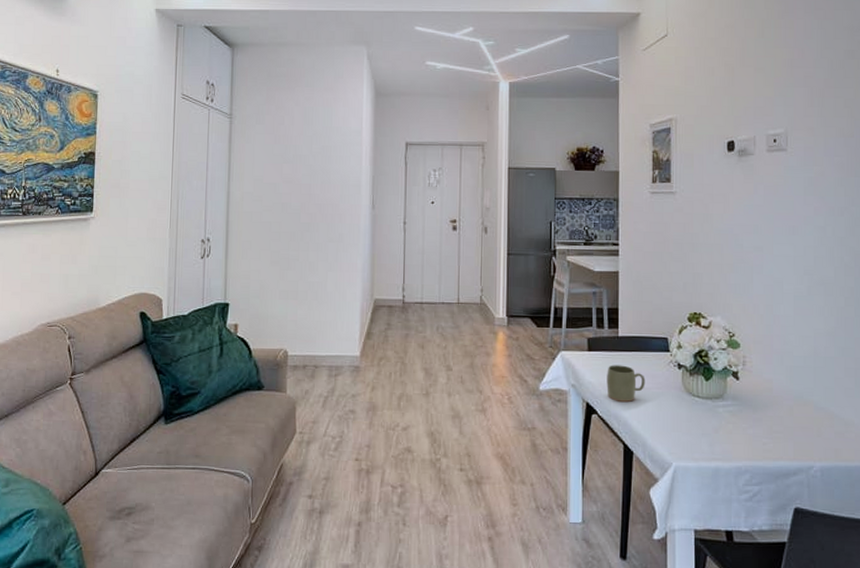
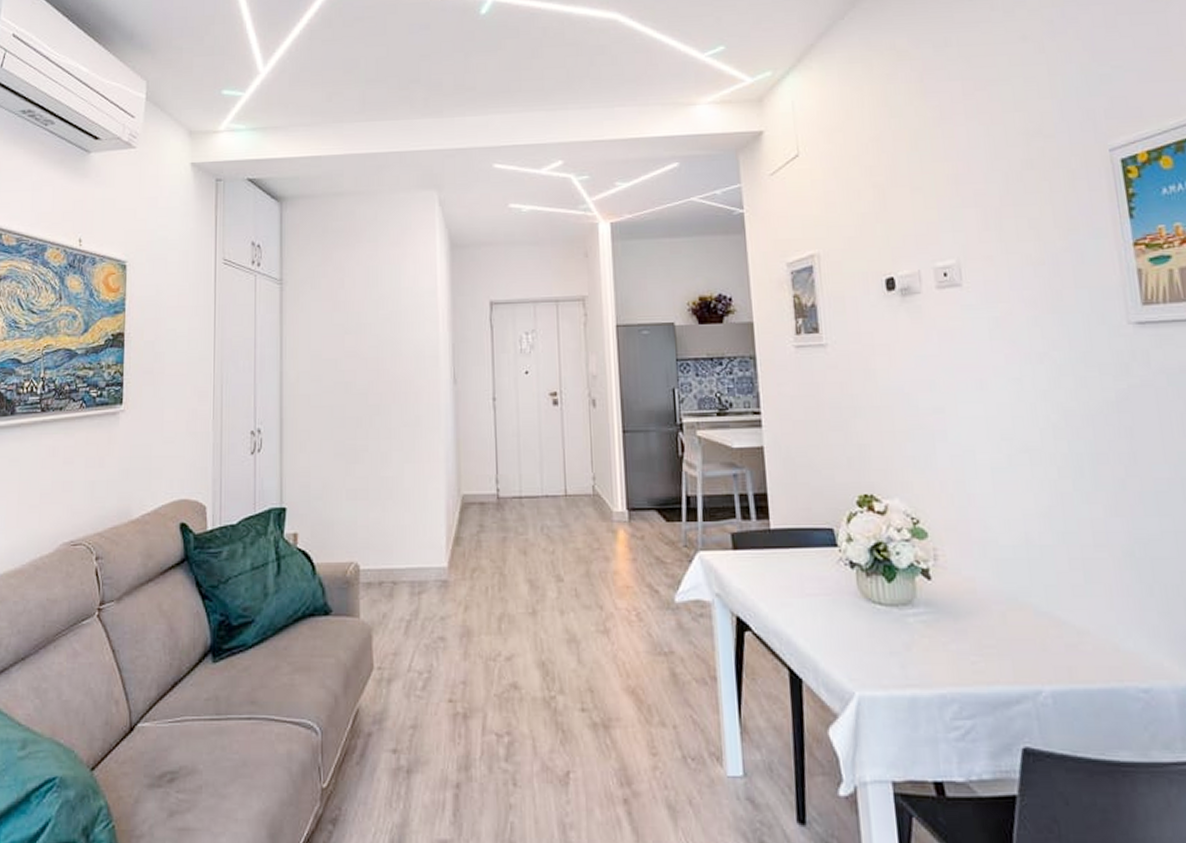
mug: present [606,365,645,402] -> none [759,566,810,613]

